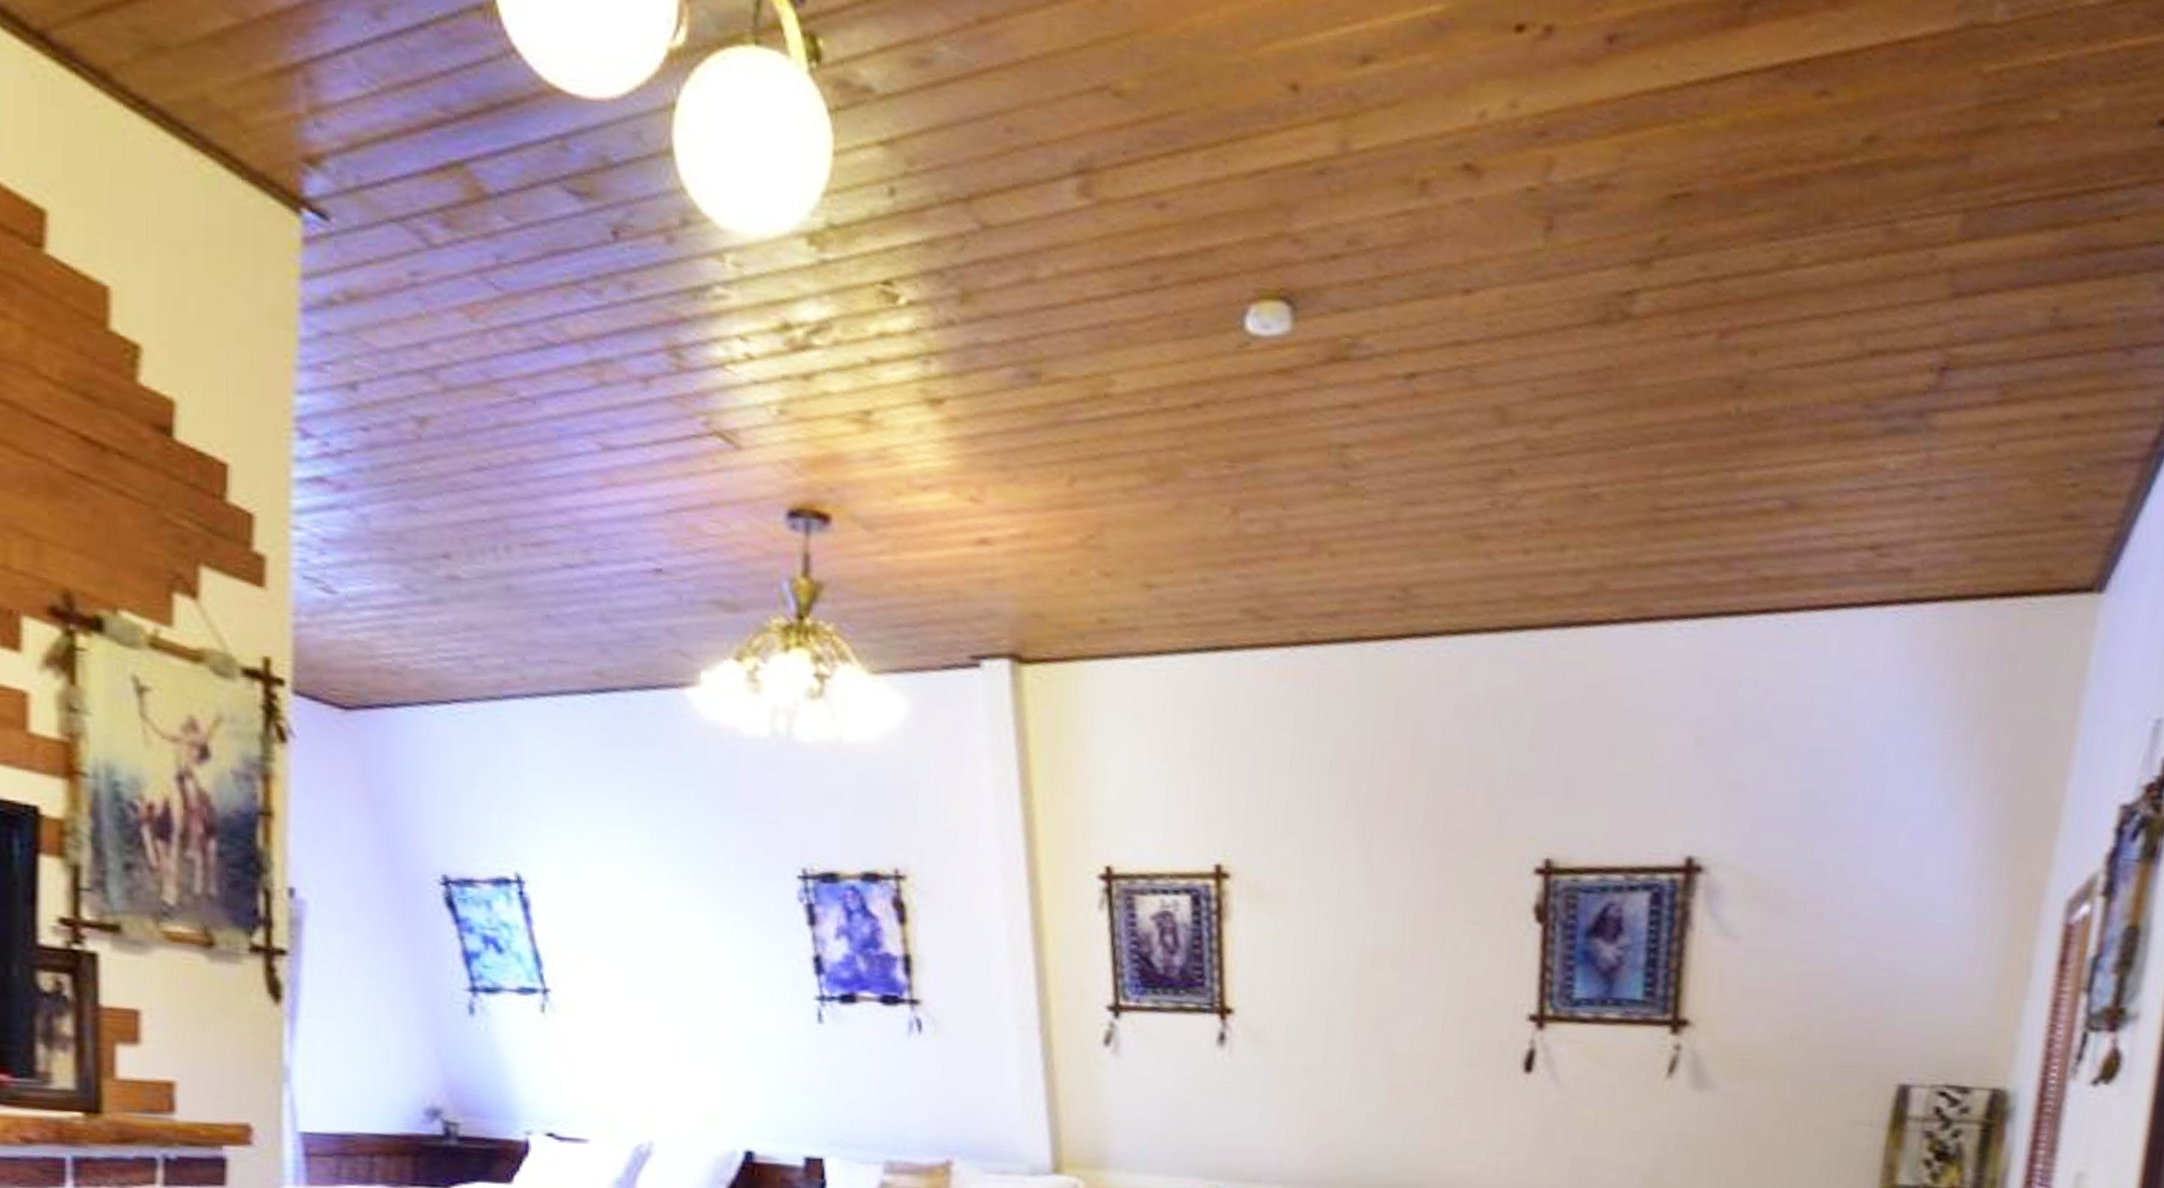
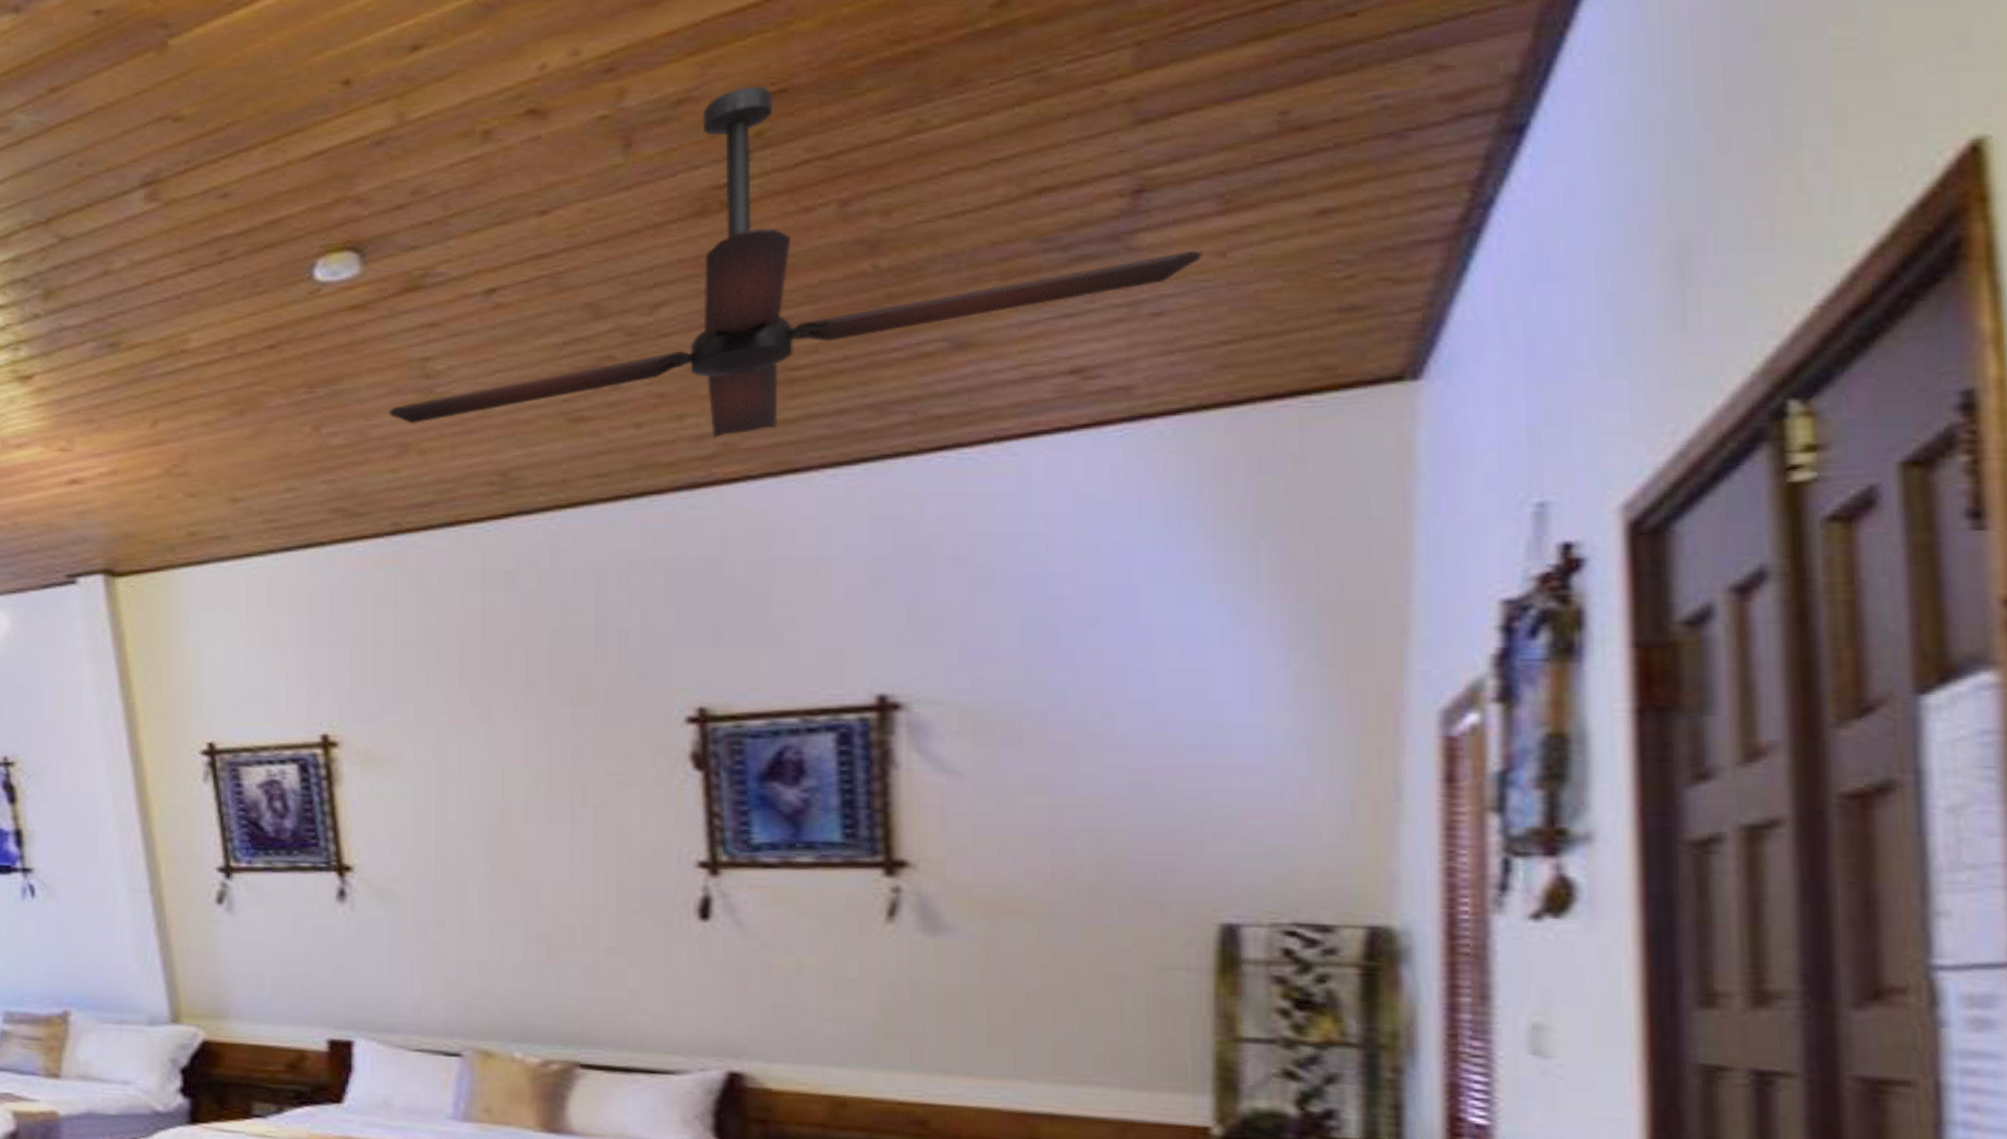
ceiling fan: none [1305,182,1980,575] -> present [389,85,1203,438]

